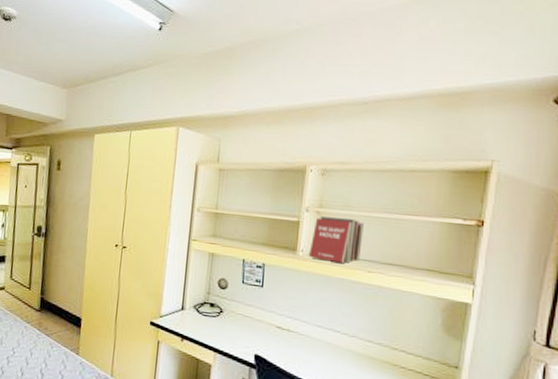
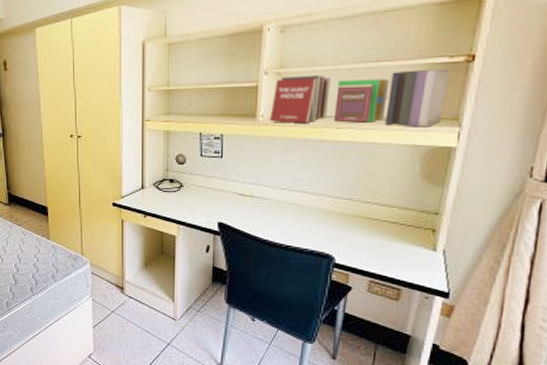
books: none [365,227,414,271] -> present [333,79,390,123]
books: none [410,226,464,282] -> present [385,68,450,128]

